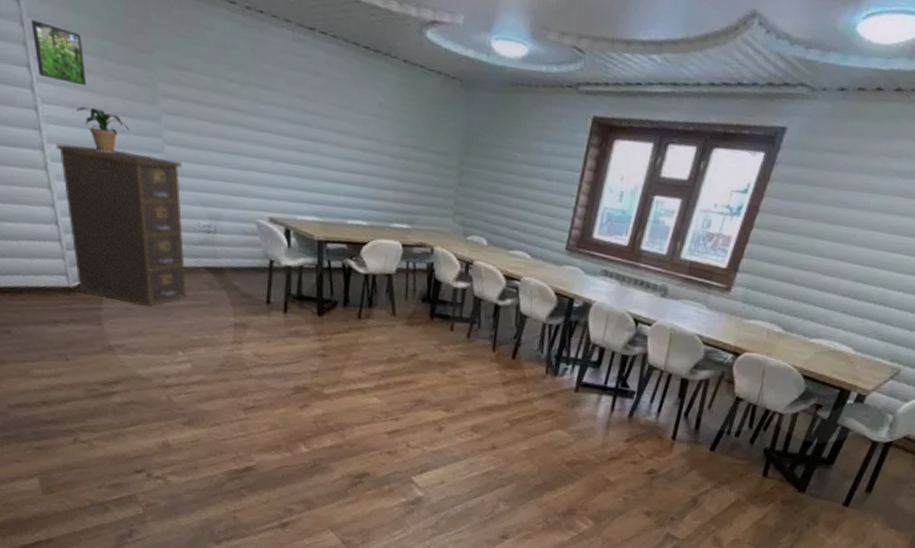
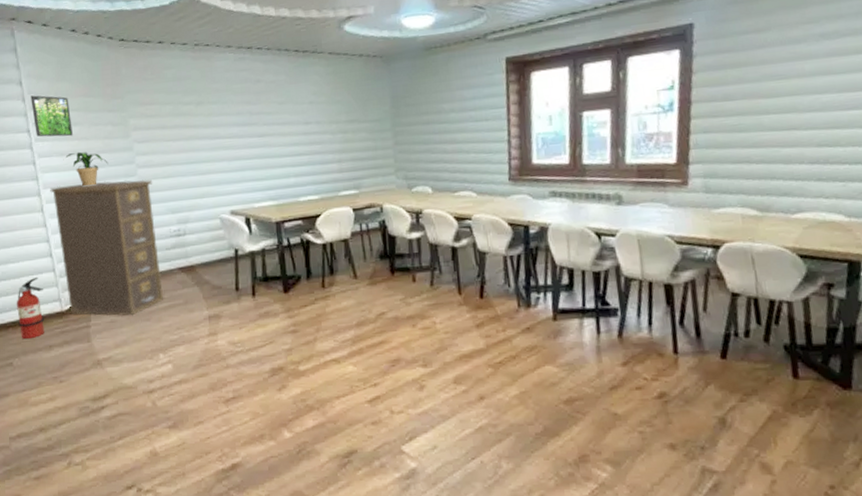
fire extinguisher: none [14,243,48,310] -> present [16,276,44,339]

